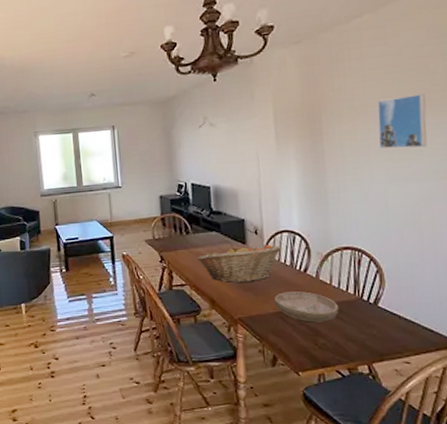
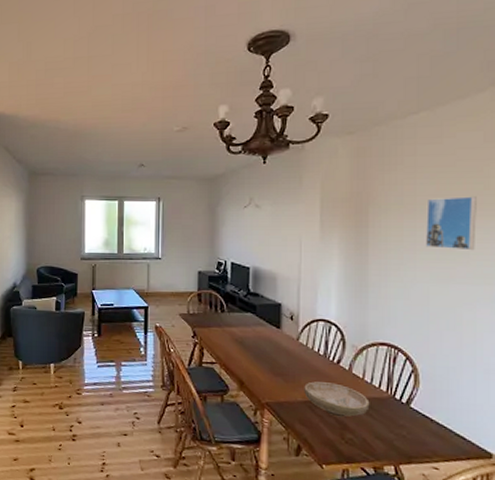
fruit basket: present [197,245,282,283] -> none [230,328,316,368]

